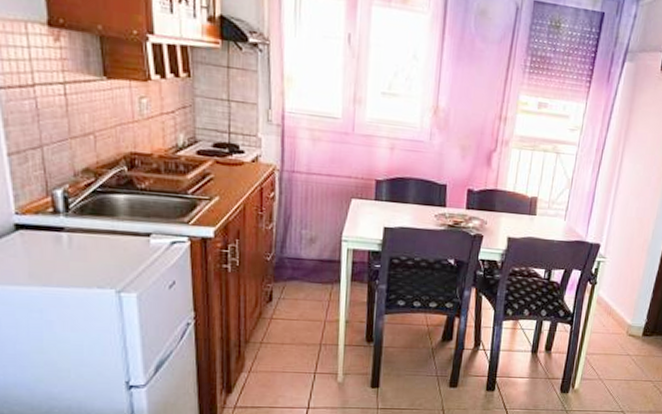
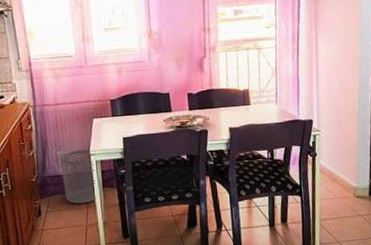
waste bin: none [303,232,344,296] -> present [59,149,97,204]

